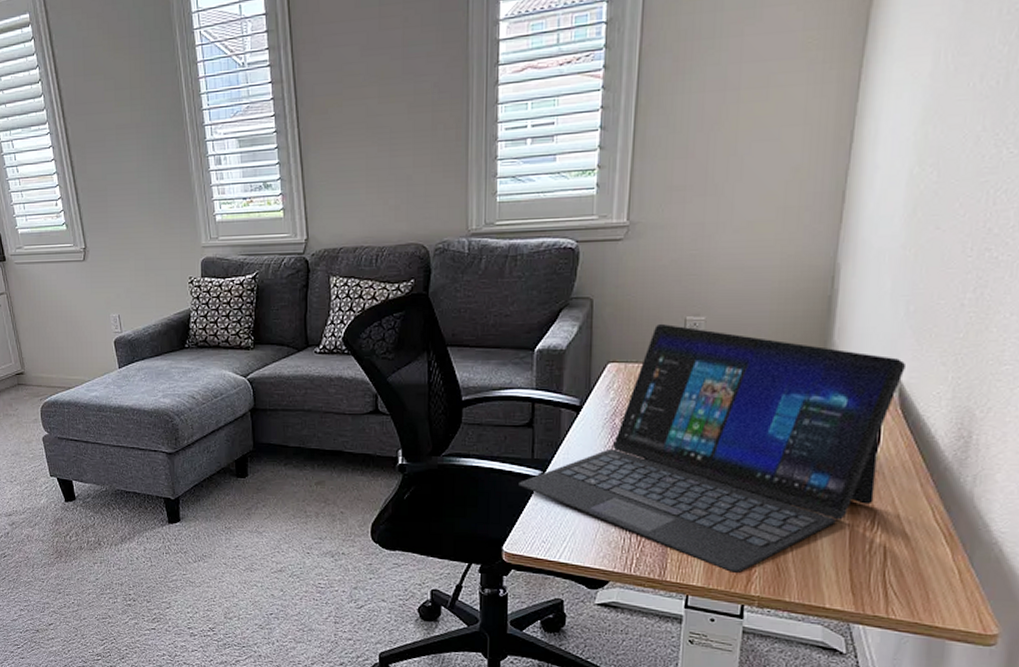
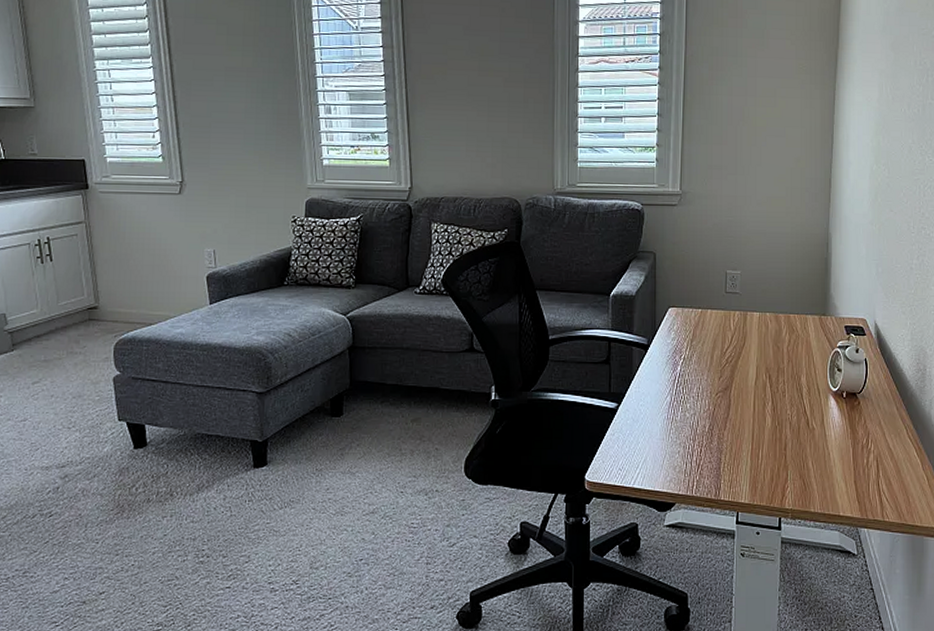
laptop: present [519,323,907,573] -> none [598,275,880,489]

